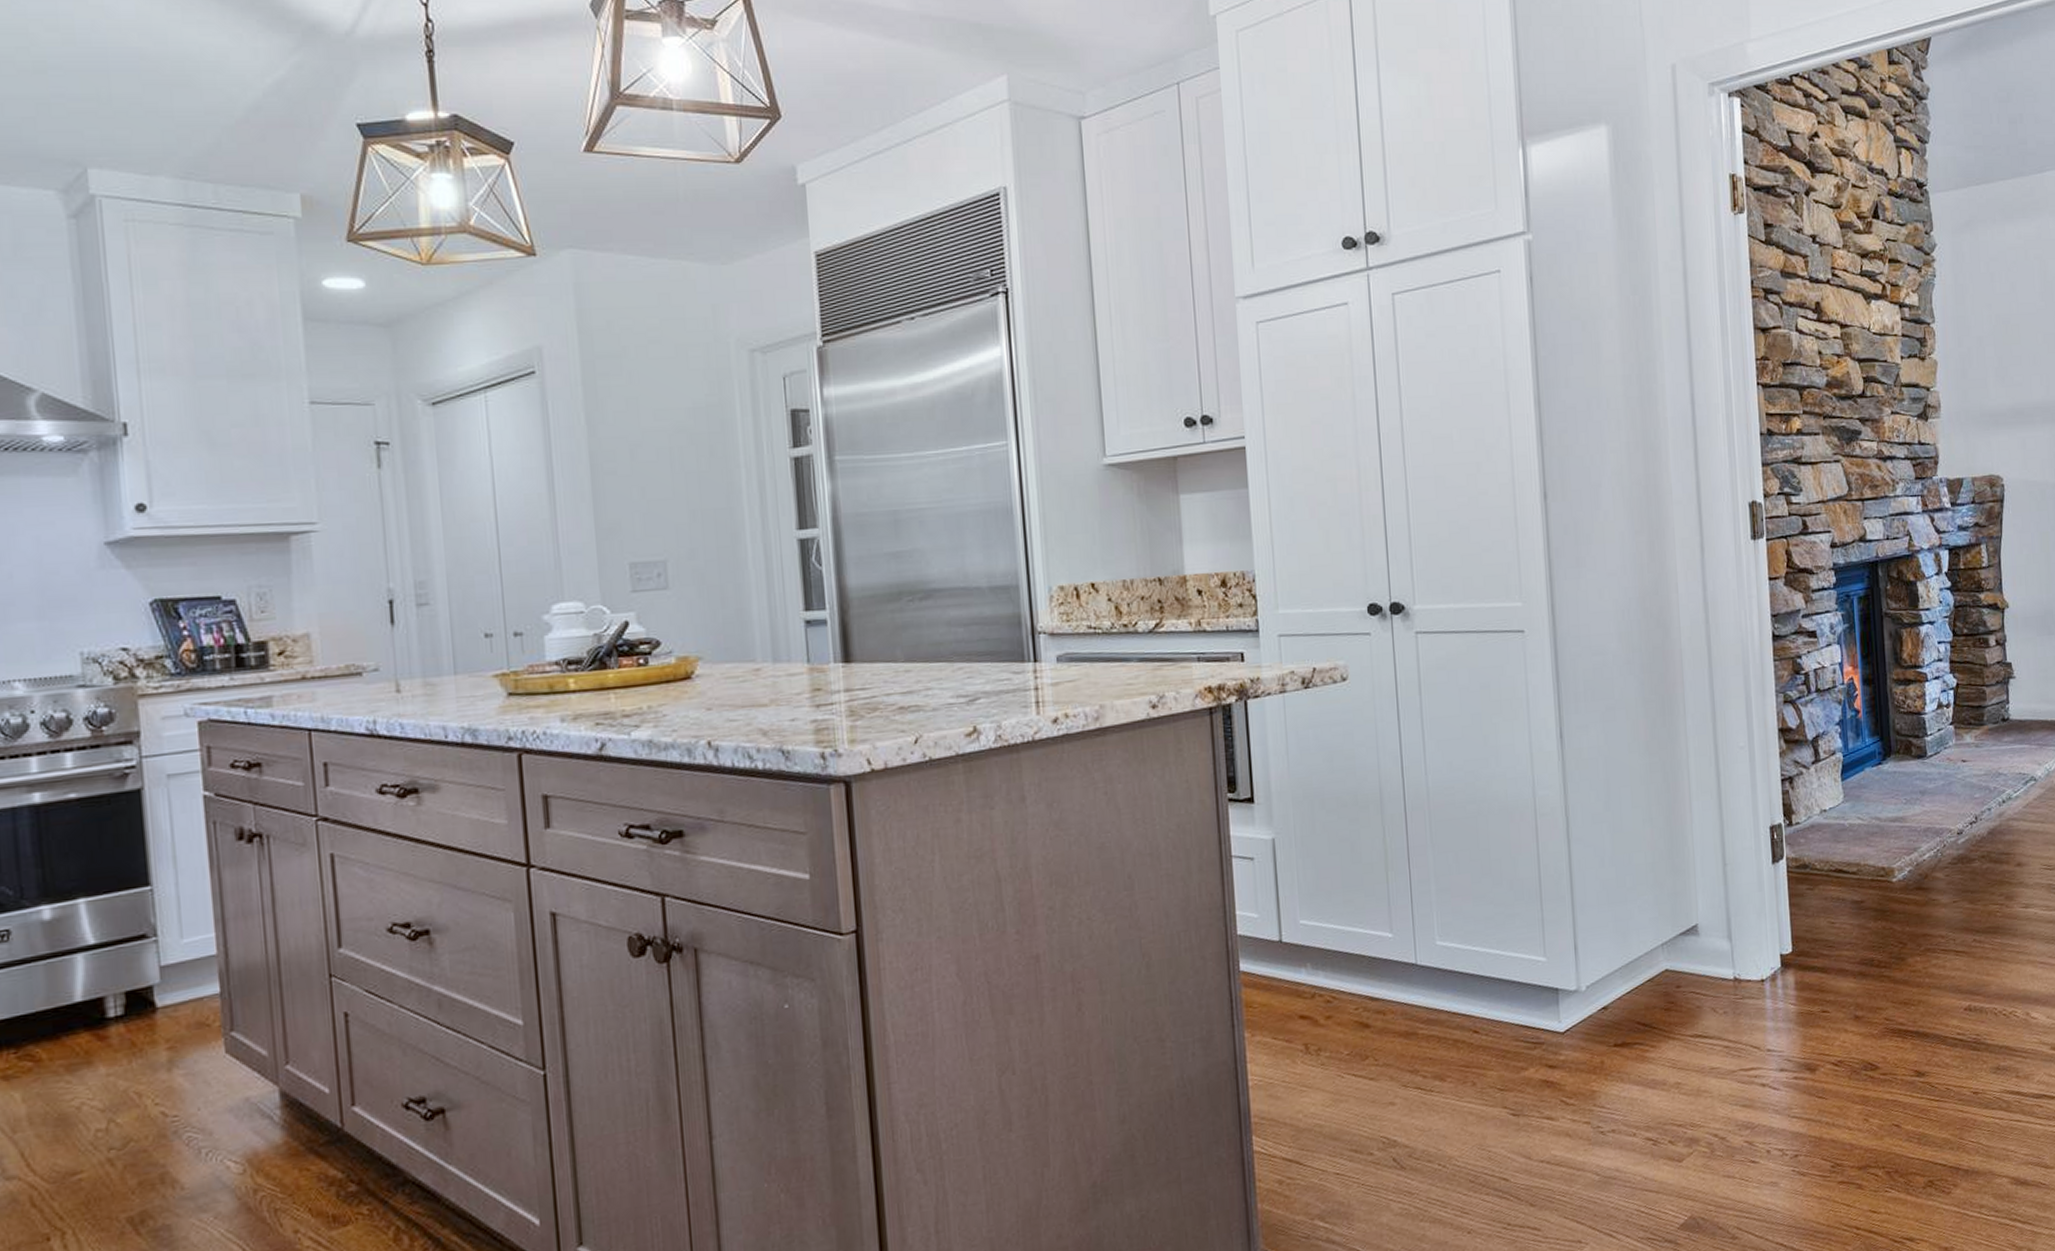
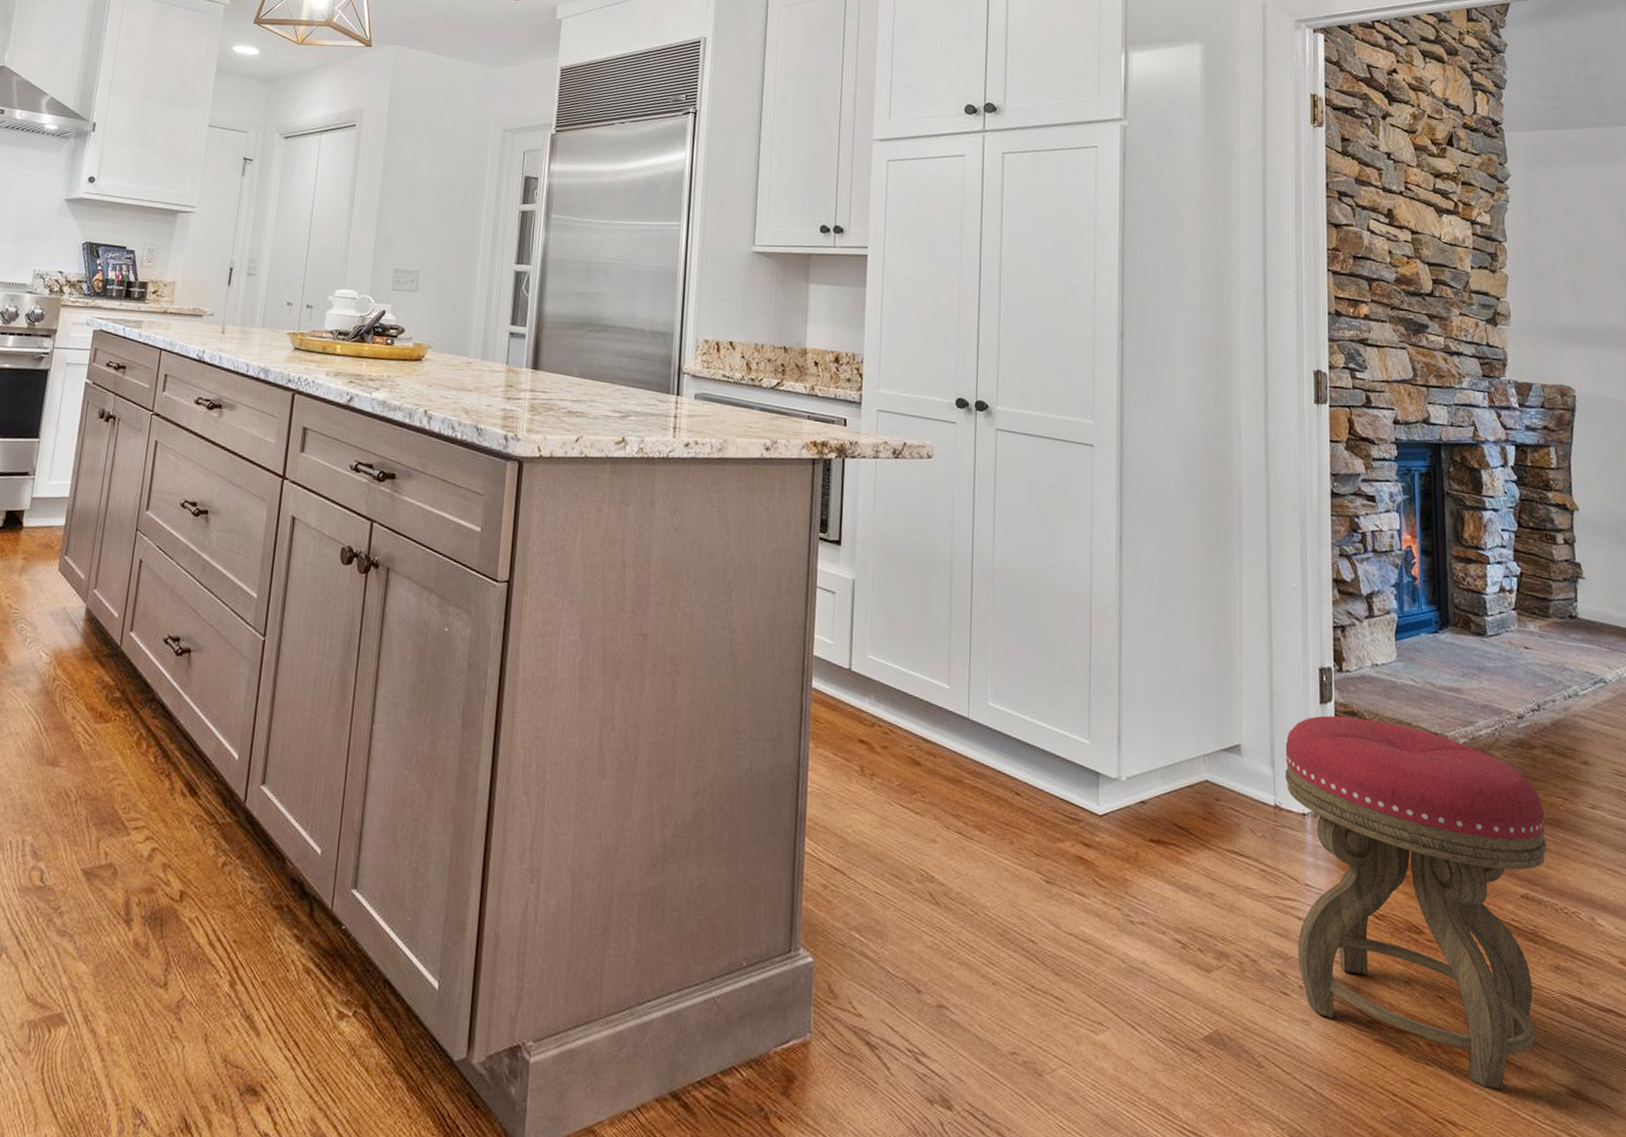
stool: none [1741,867,1987,1199] -> present [1285,715,1547,1090]

